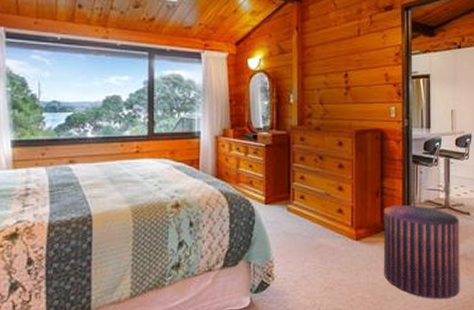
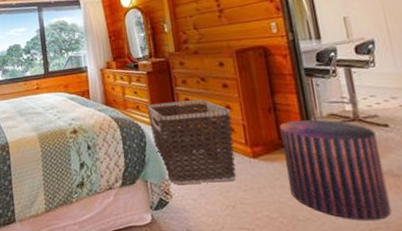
clothes hamper: none [260,178,342,266] -> present [146,99,236,184]

